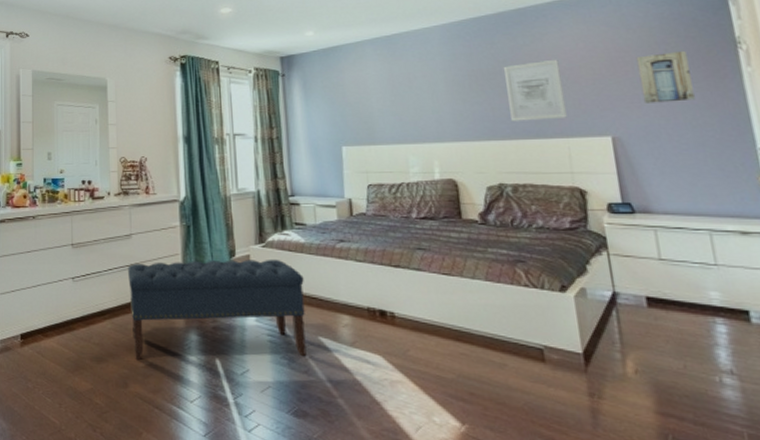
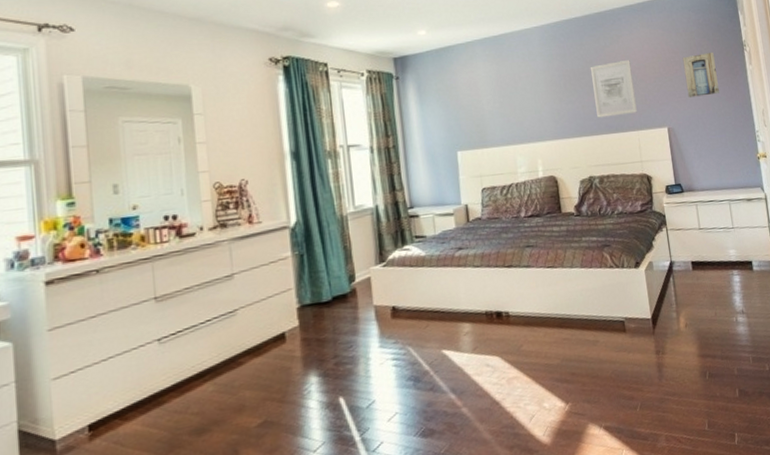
bench: present [128,259,307,361] -> none [231,277,432,421]

